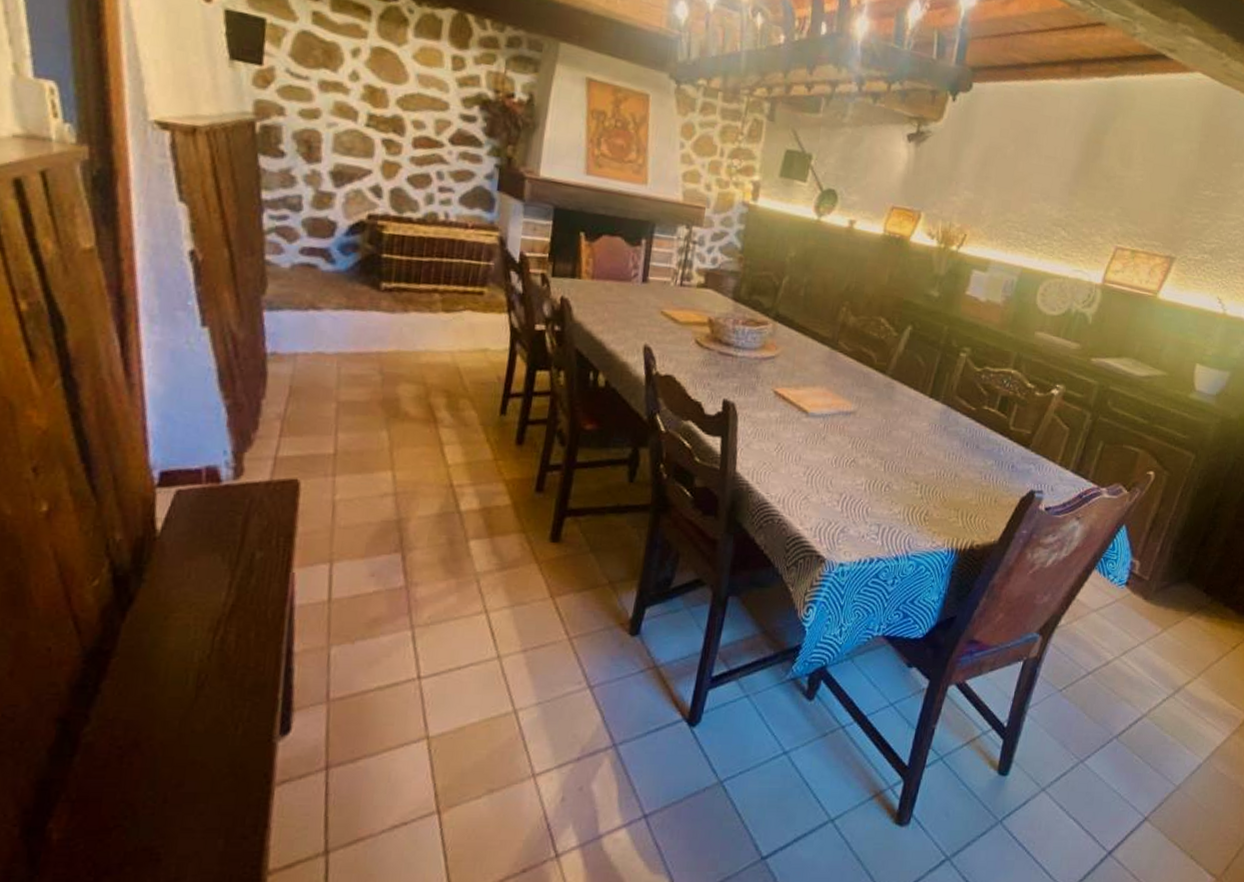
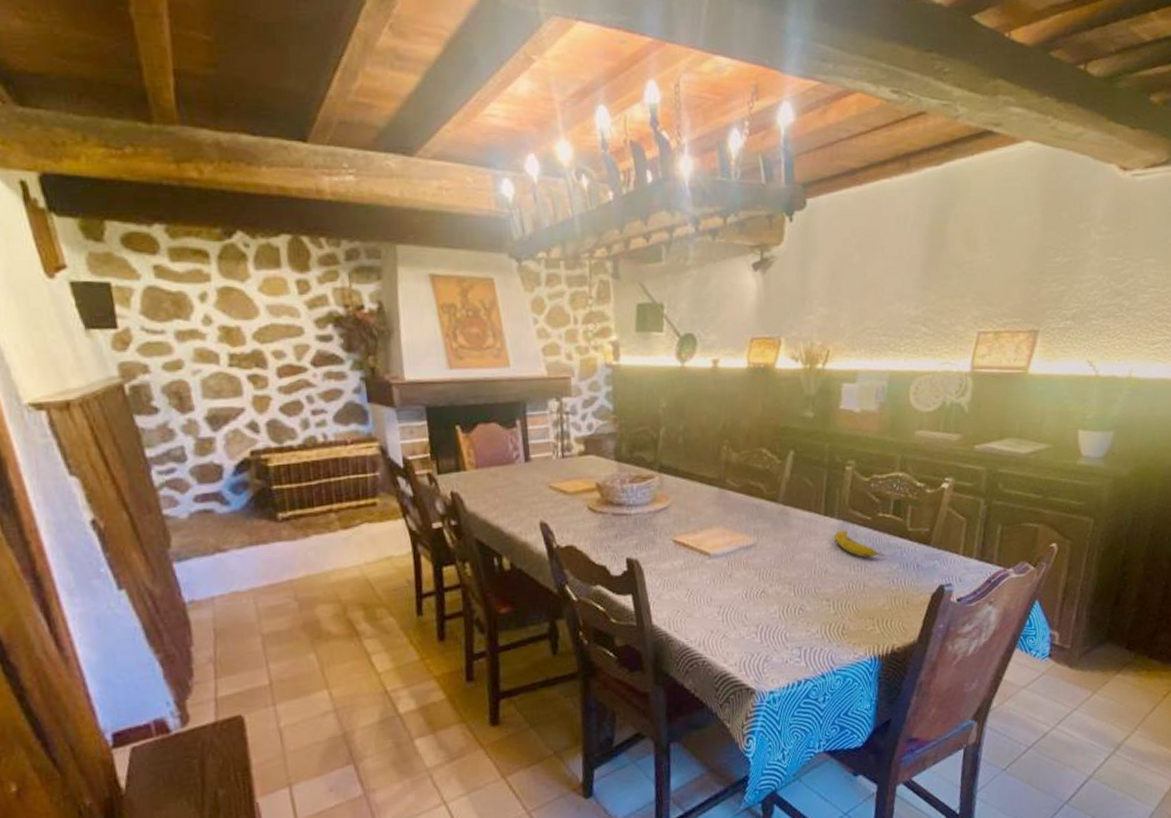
fruit: none [934,415,982,450] -> present [833,530,885,559]

